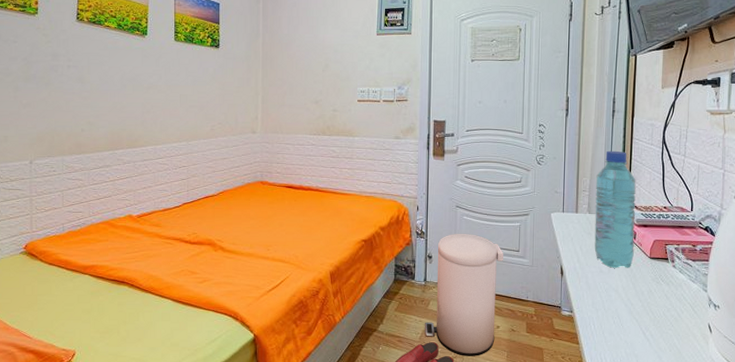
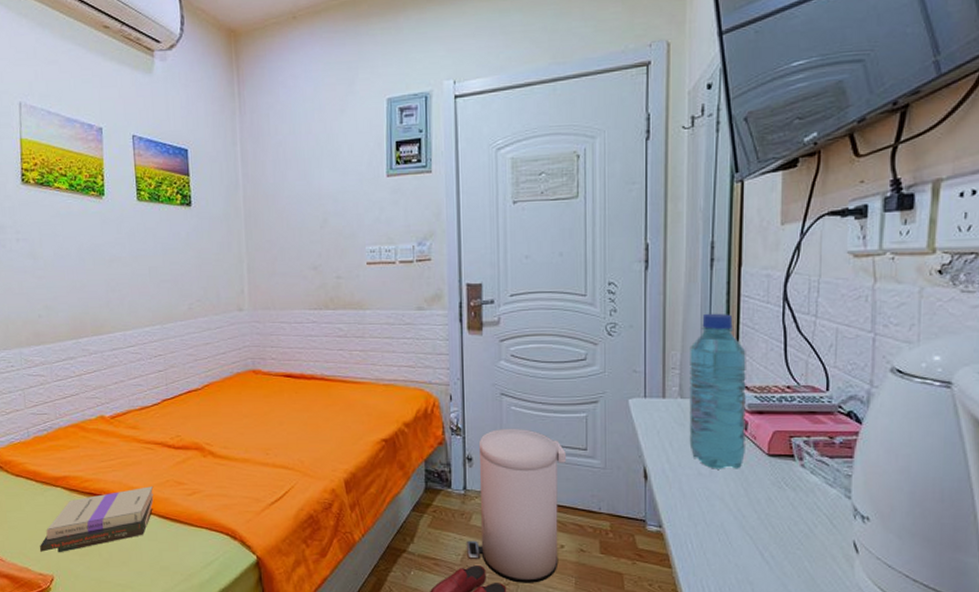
books: none [65,275,170,331] -> present [40,486,154,553]

